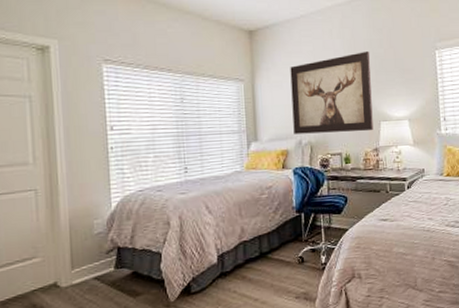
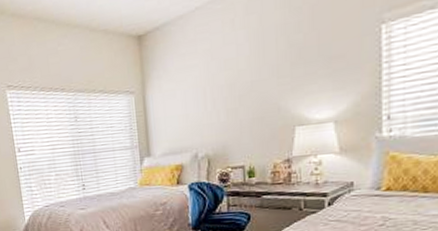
wall art: present [290,52,373,134] -> none [184,40,285,147]

